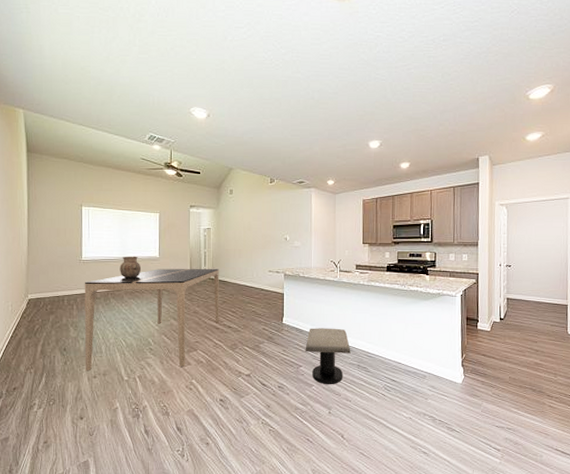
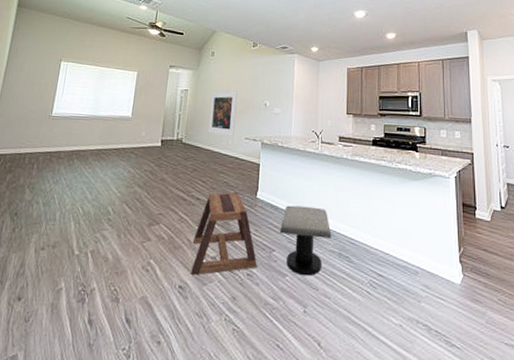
dining table: present [84,268,219,370] -> none [33,129,193,243]
ceramic pot: present [120,256,142,279] -> none [88,114,112,139]
stool: none [228,319,287,390] -> present [191,192,257,275]
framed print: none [233,227,258,270] -> present [207,91,238,136]

